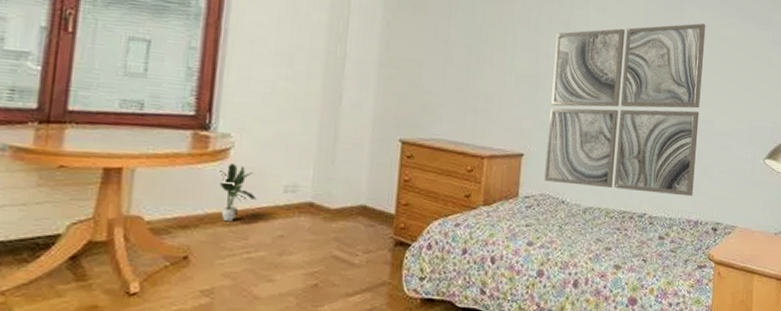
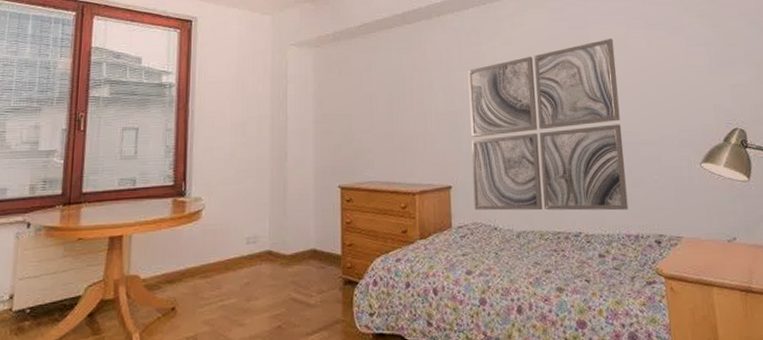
potted plant: present [220,163,256,221] -> none [195,222,225,273]

